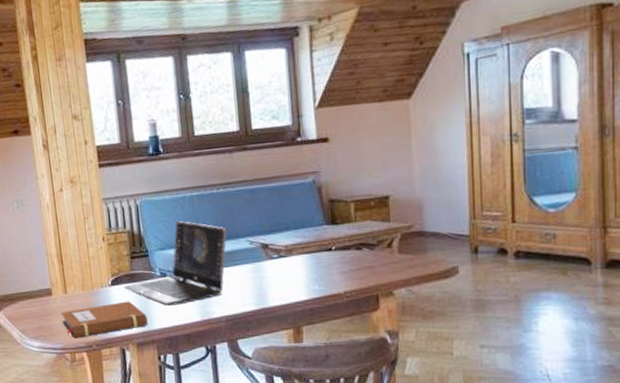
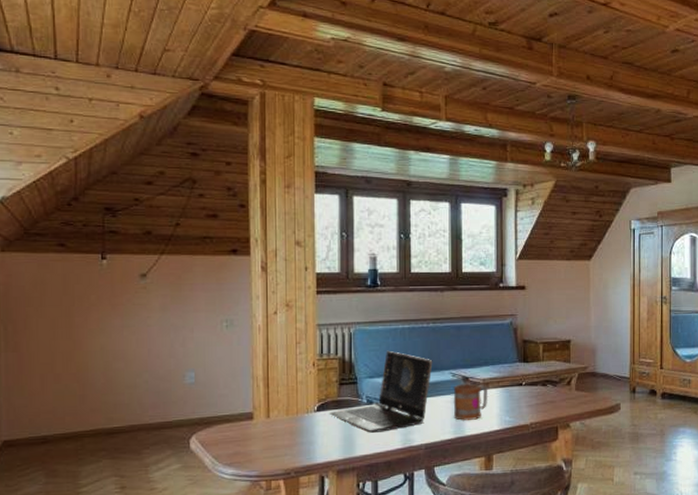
notebook: present [61,301,148,339] -> none [261,427,350,465]
mug: none [251,250,293,291] -> present [453,383,489,421]

